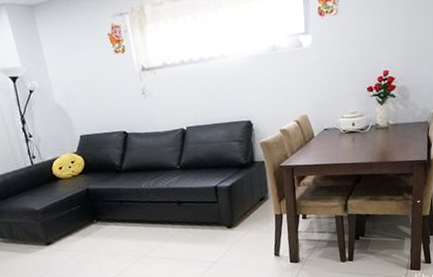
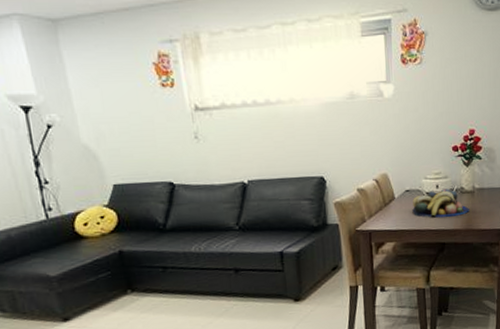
fruit bowl: none [330,126,384,153] -> present [412,188,469,218]

